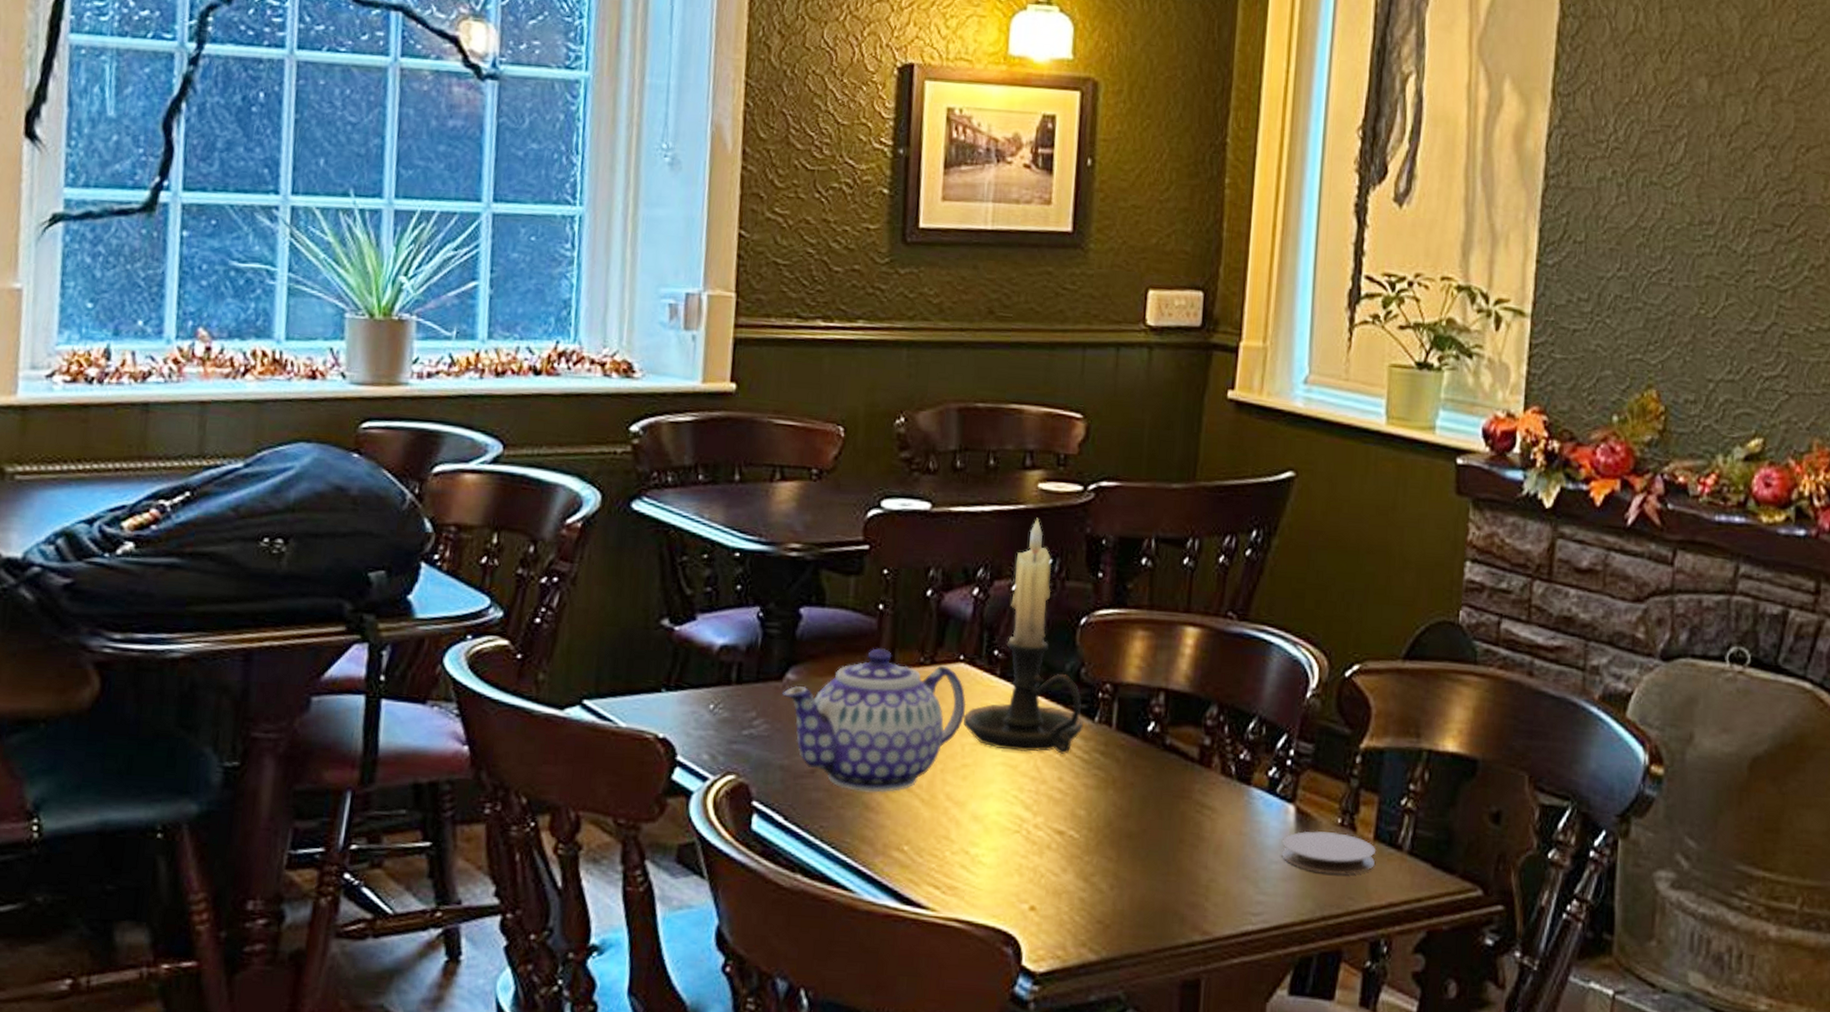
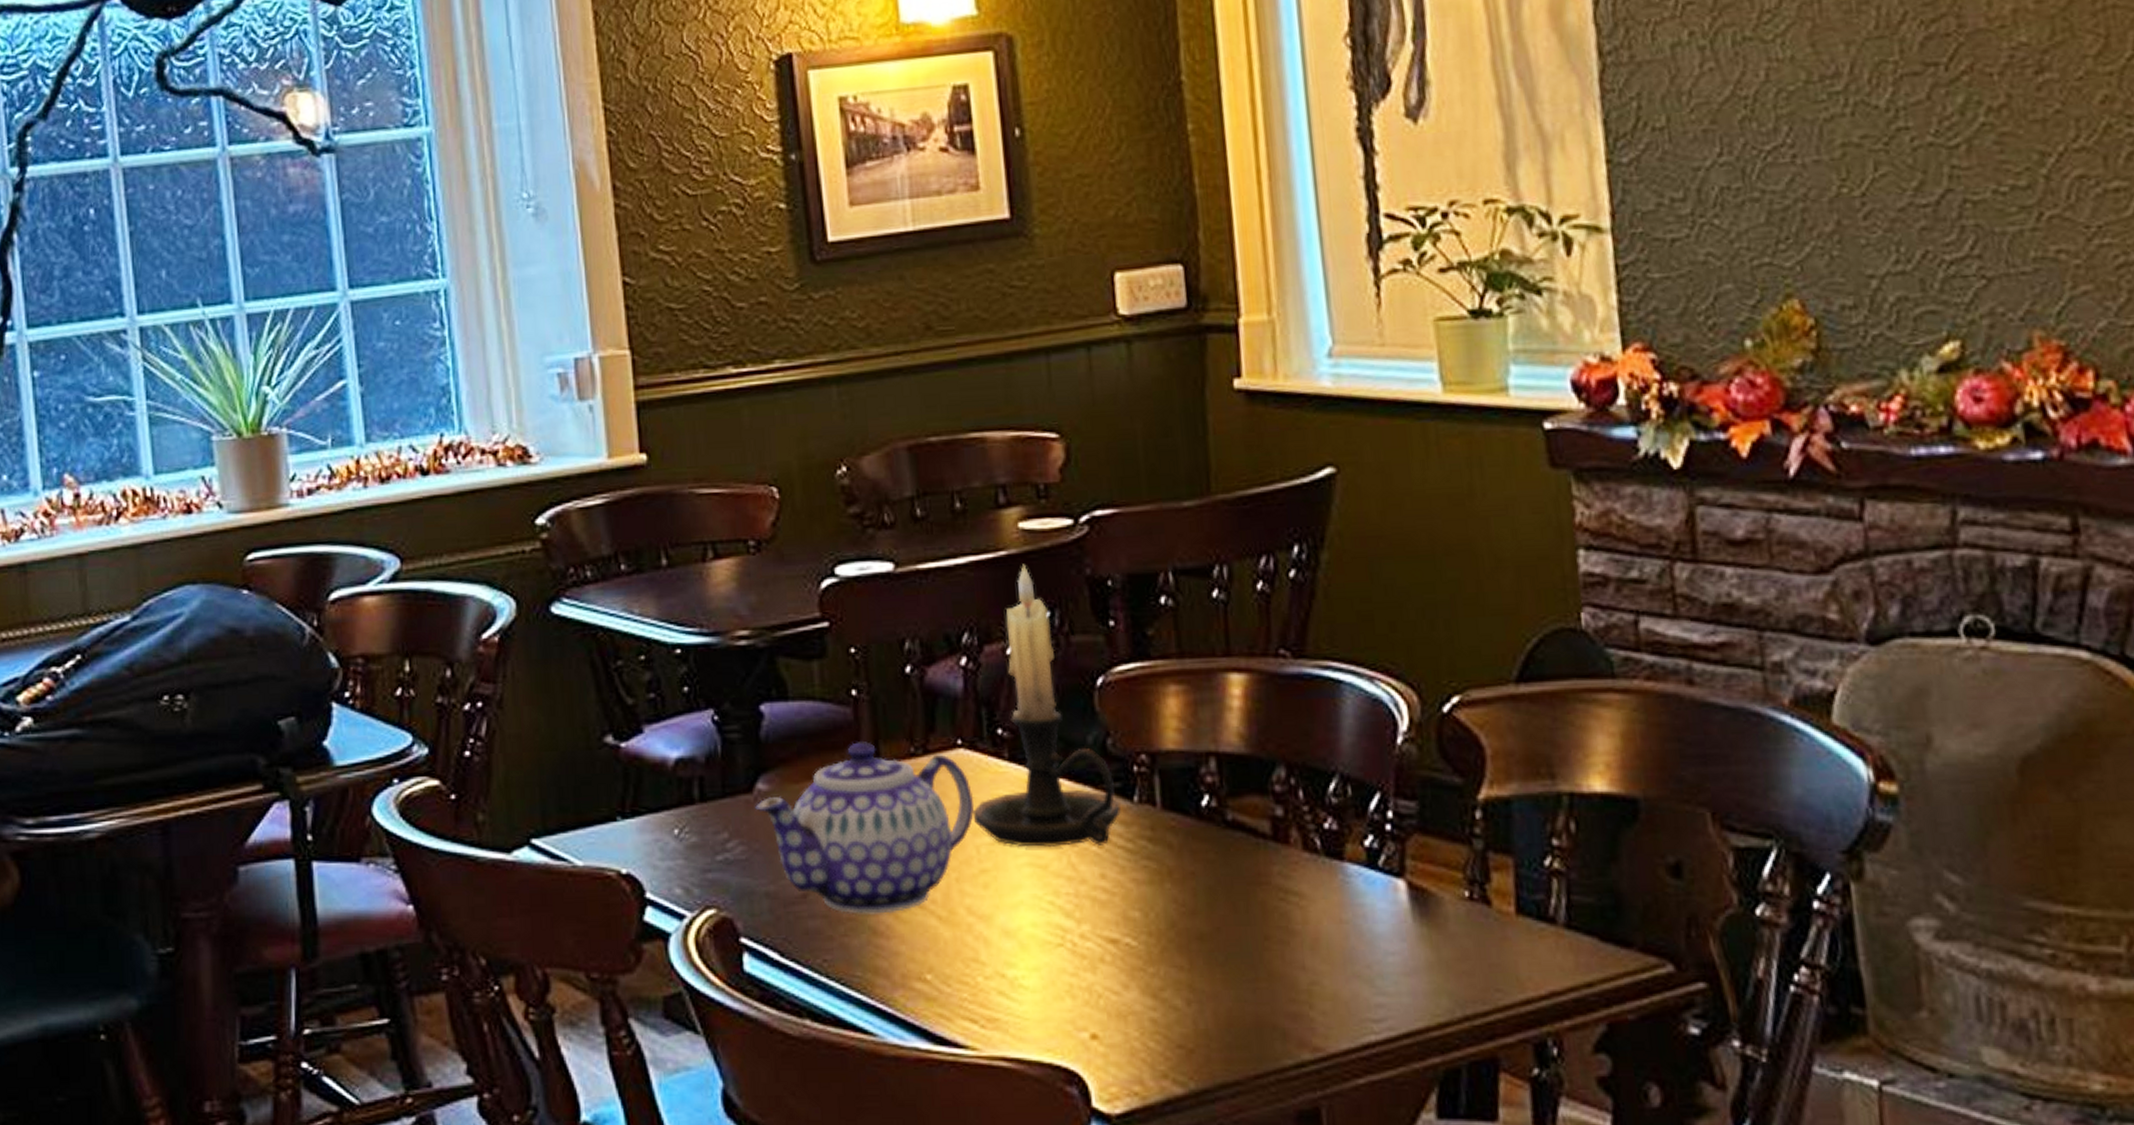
coaster: present [1282,831,1375,875] -> none [1397,909,1523,962]

